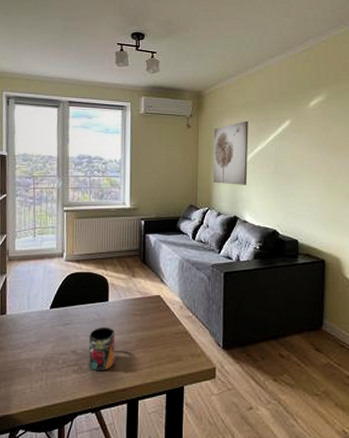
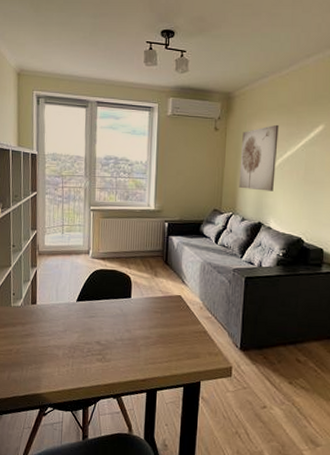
mug: present [88,326,116,372] -> none [111,321,137,362]

